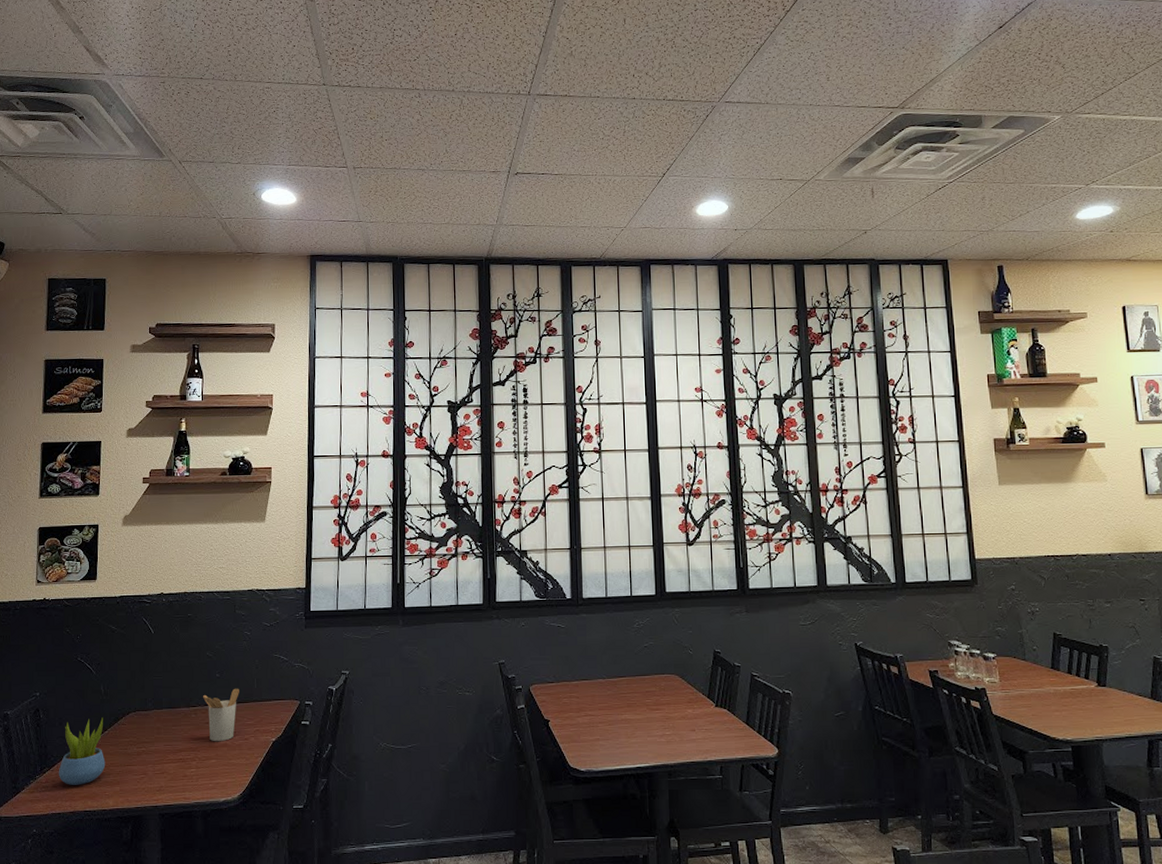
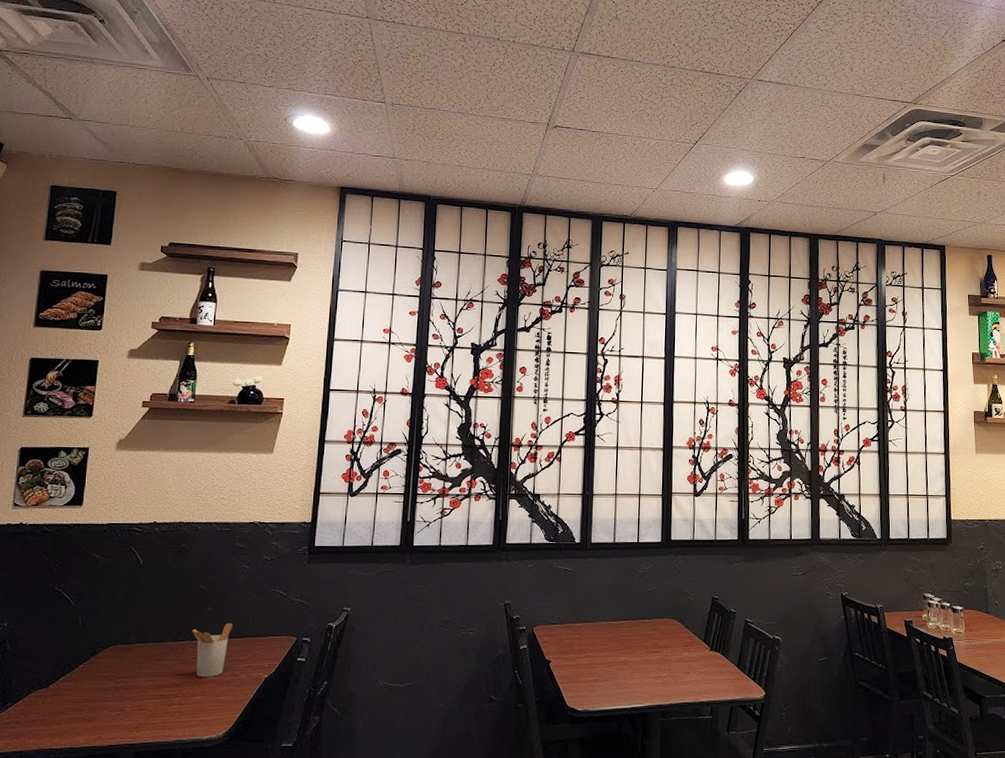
succulent plant: present [58,717,106,785] -> none [22,650,80,722]

